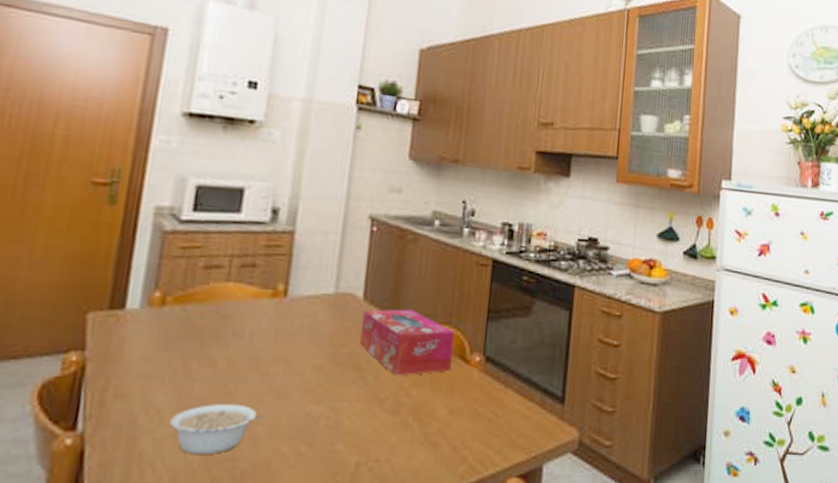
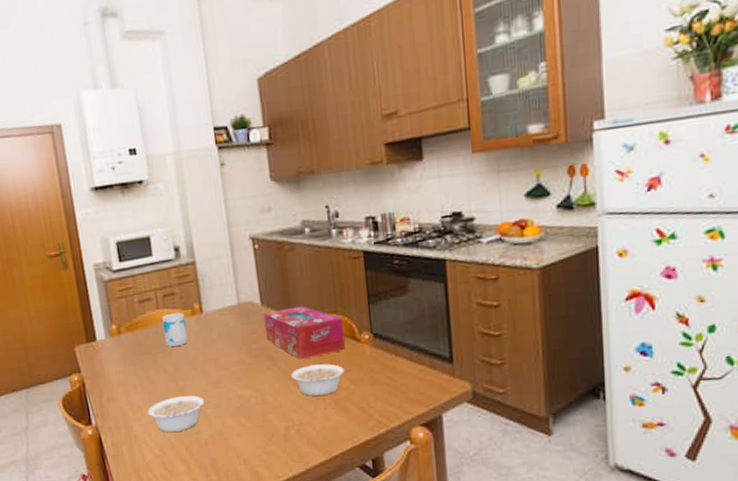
mug: none [225,290,262,334] -> present [162,312,188,347]
legume: none [379,384,454,425] -> present [291,364,352,396]

